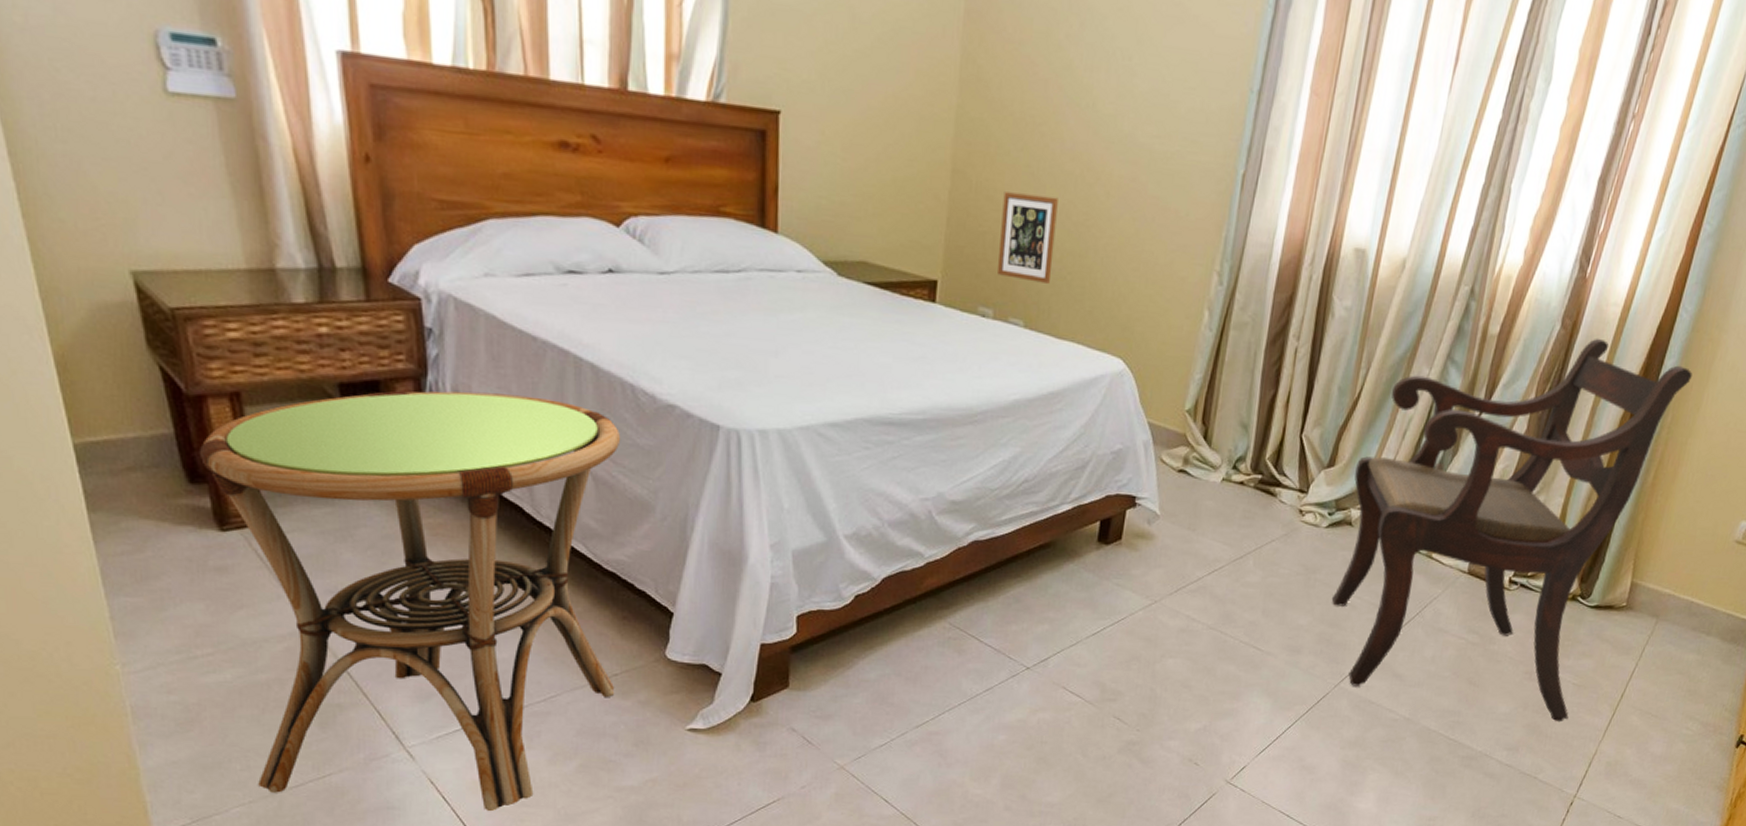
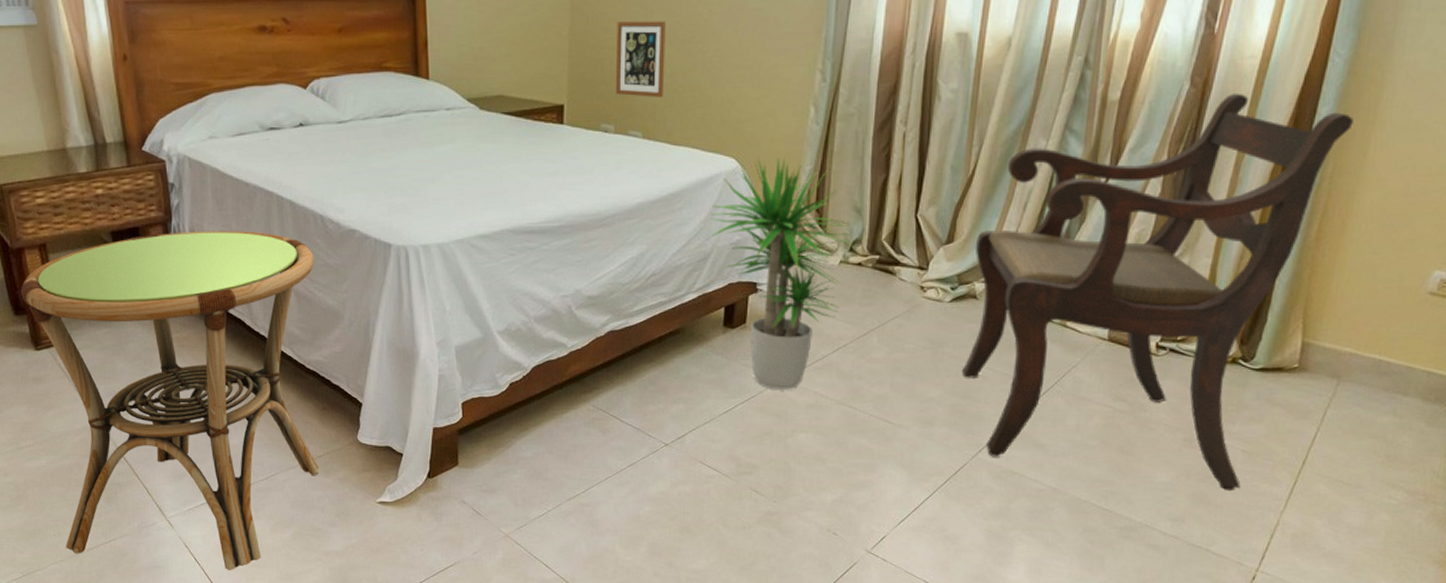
potted plant: none [1090,360,1236,612] -> present [709,157,852,390]

